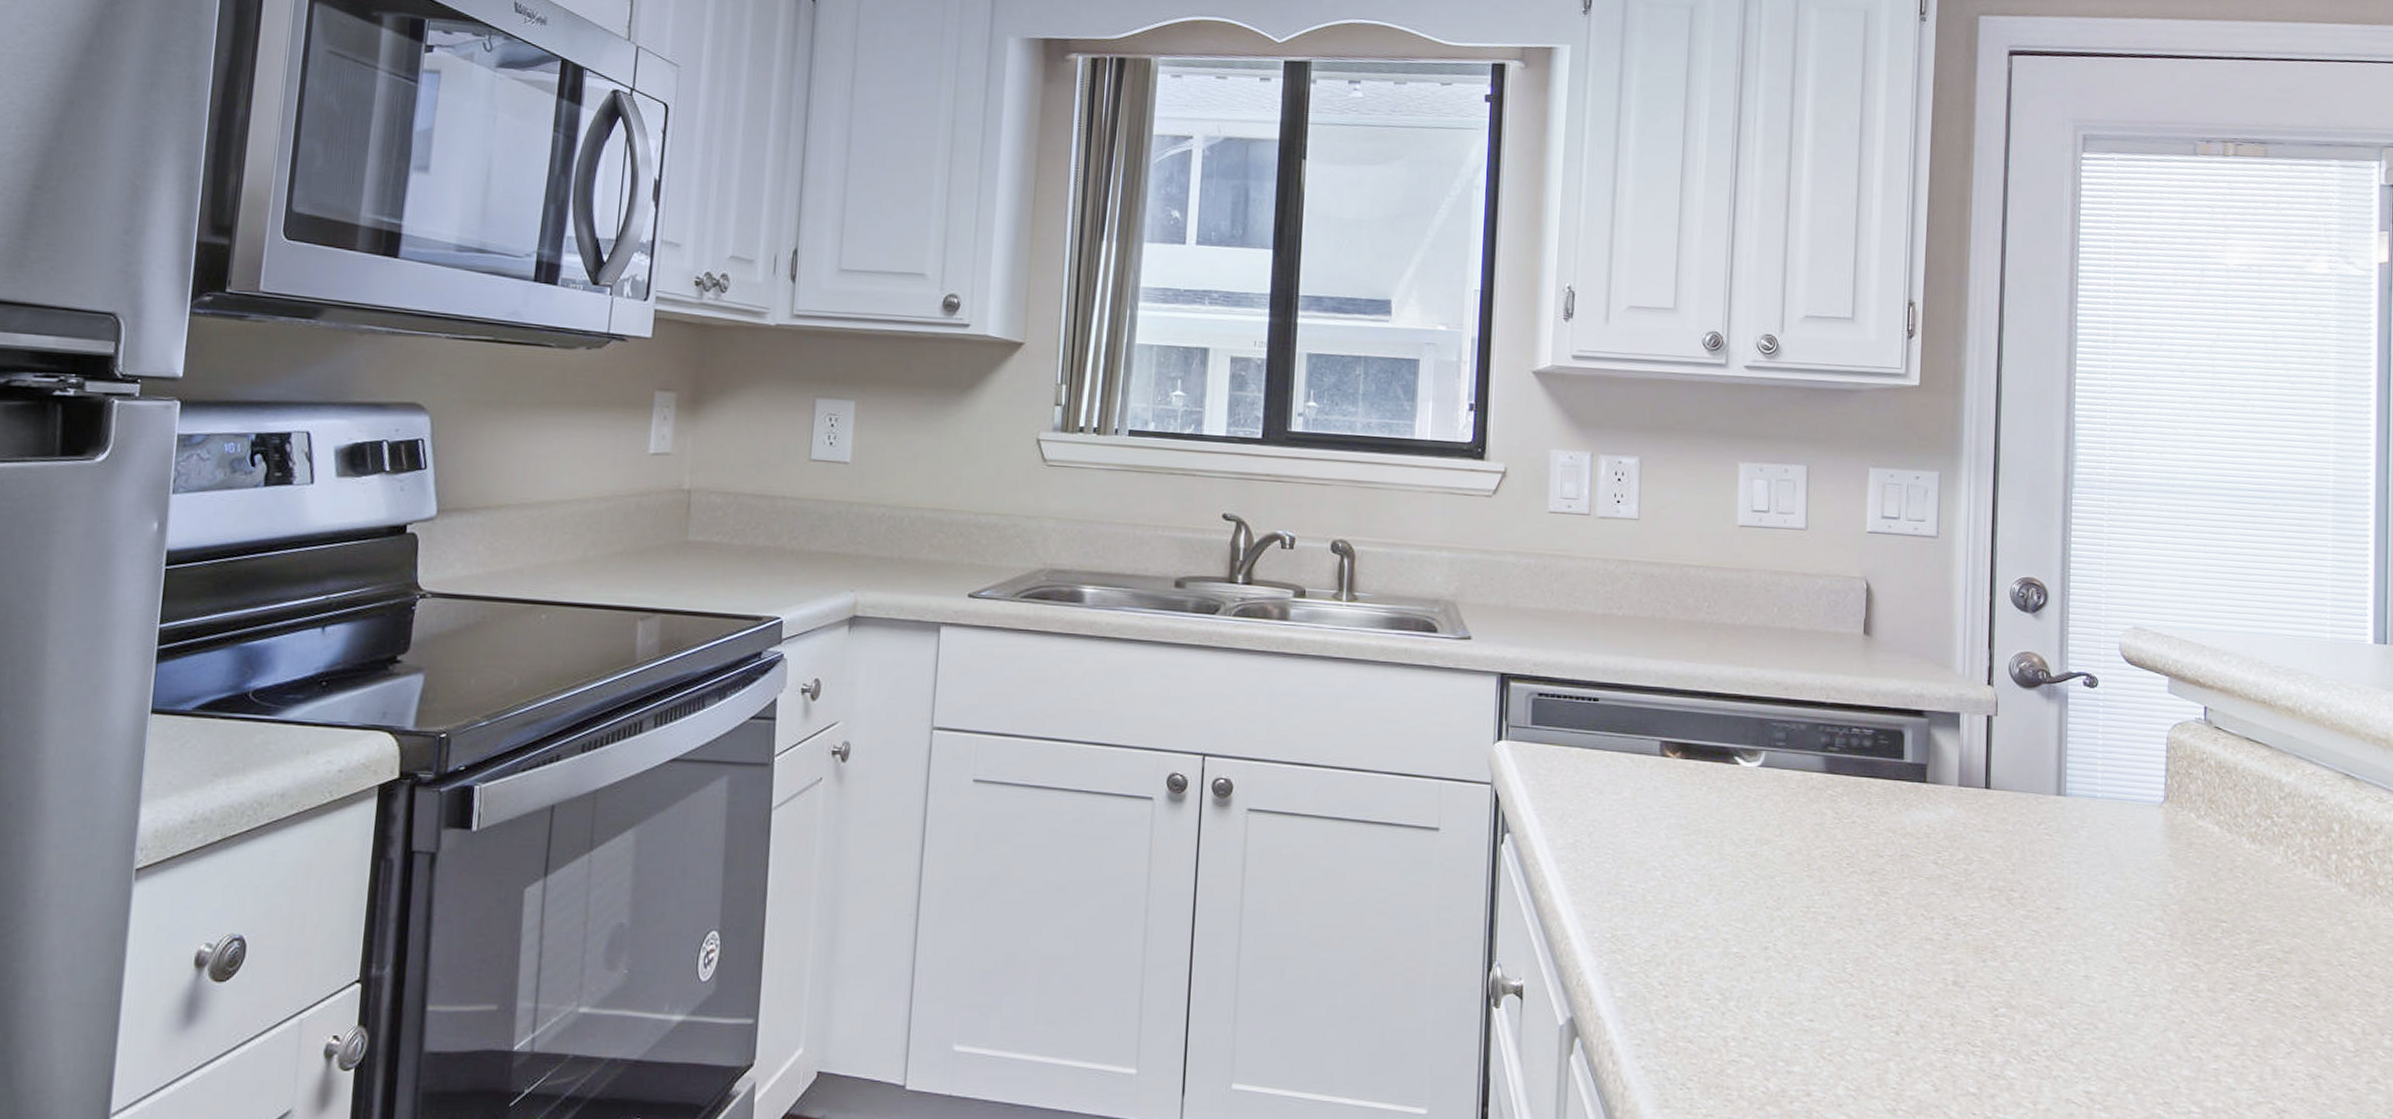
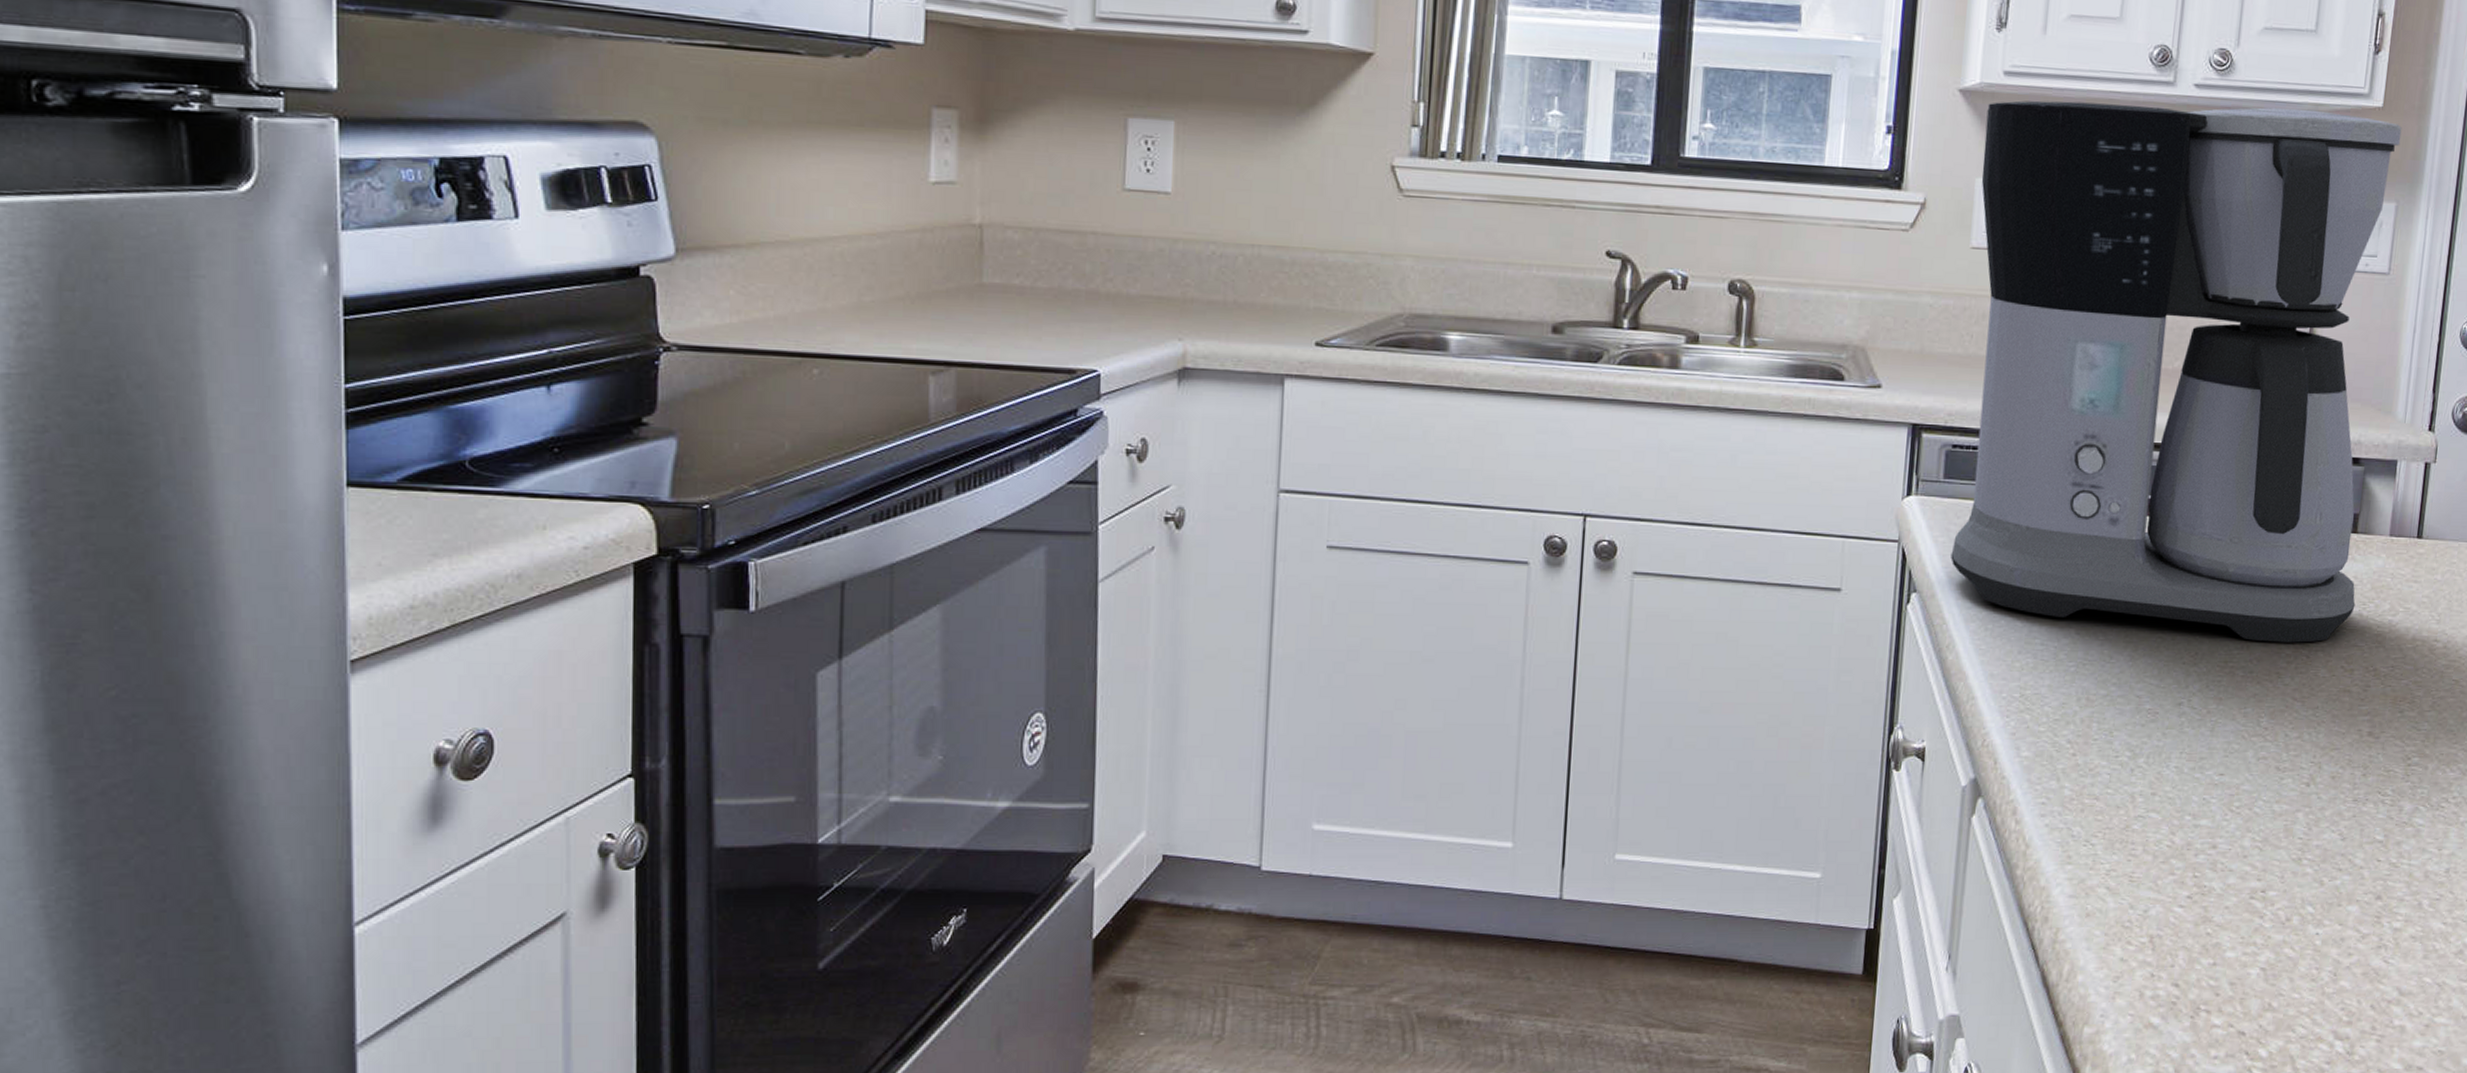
coffee maker: none [1540,381,1939,890] -> present [1950,100,2402,643]

